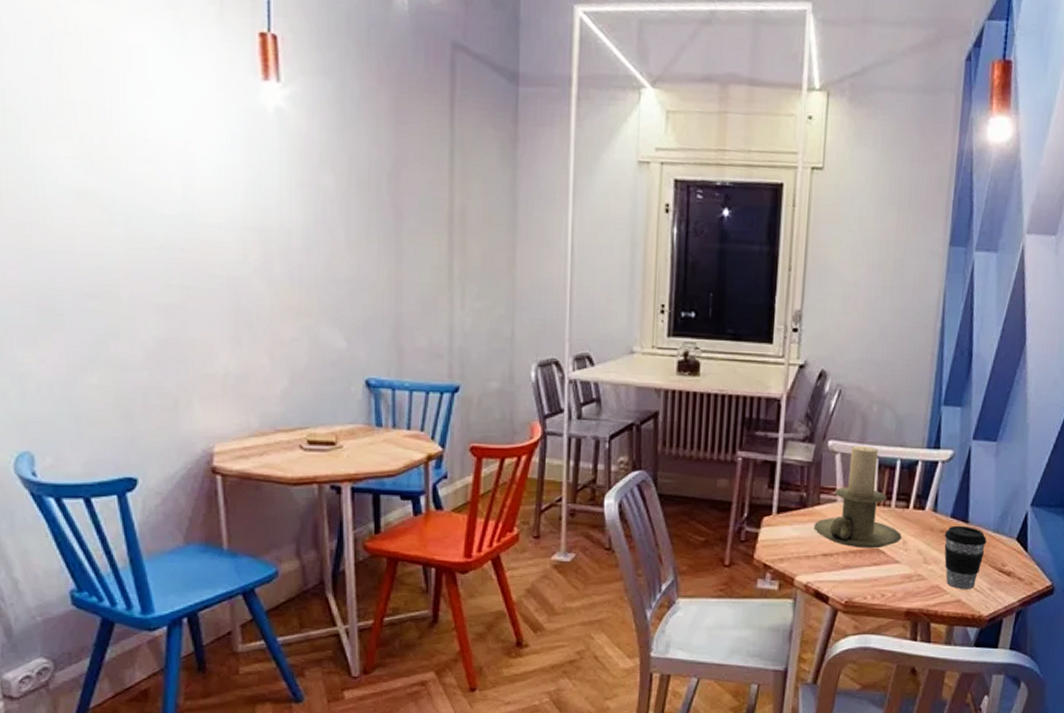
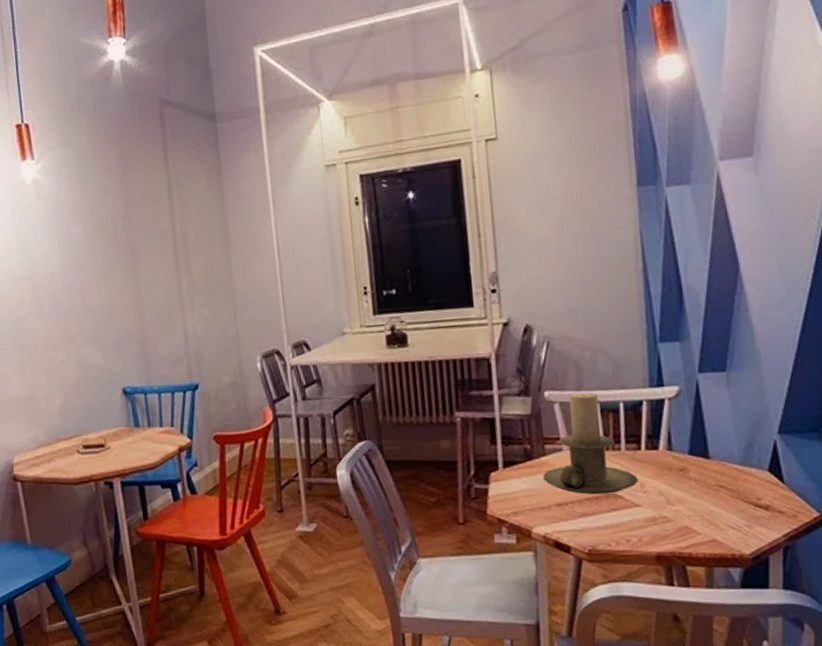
coffee cup: present [944,525,987,590] -> none [684,461,734,529]

